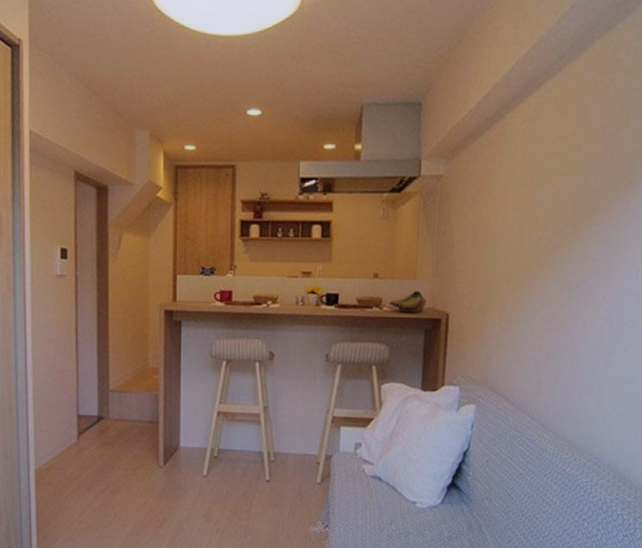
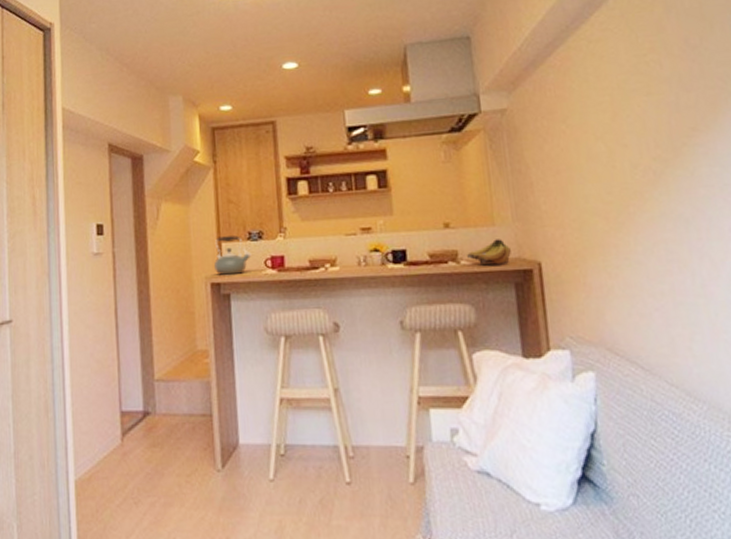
kettle: none [169,269,203,304] -> present [214,235,252,275]

